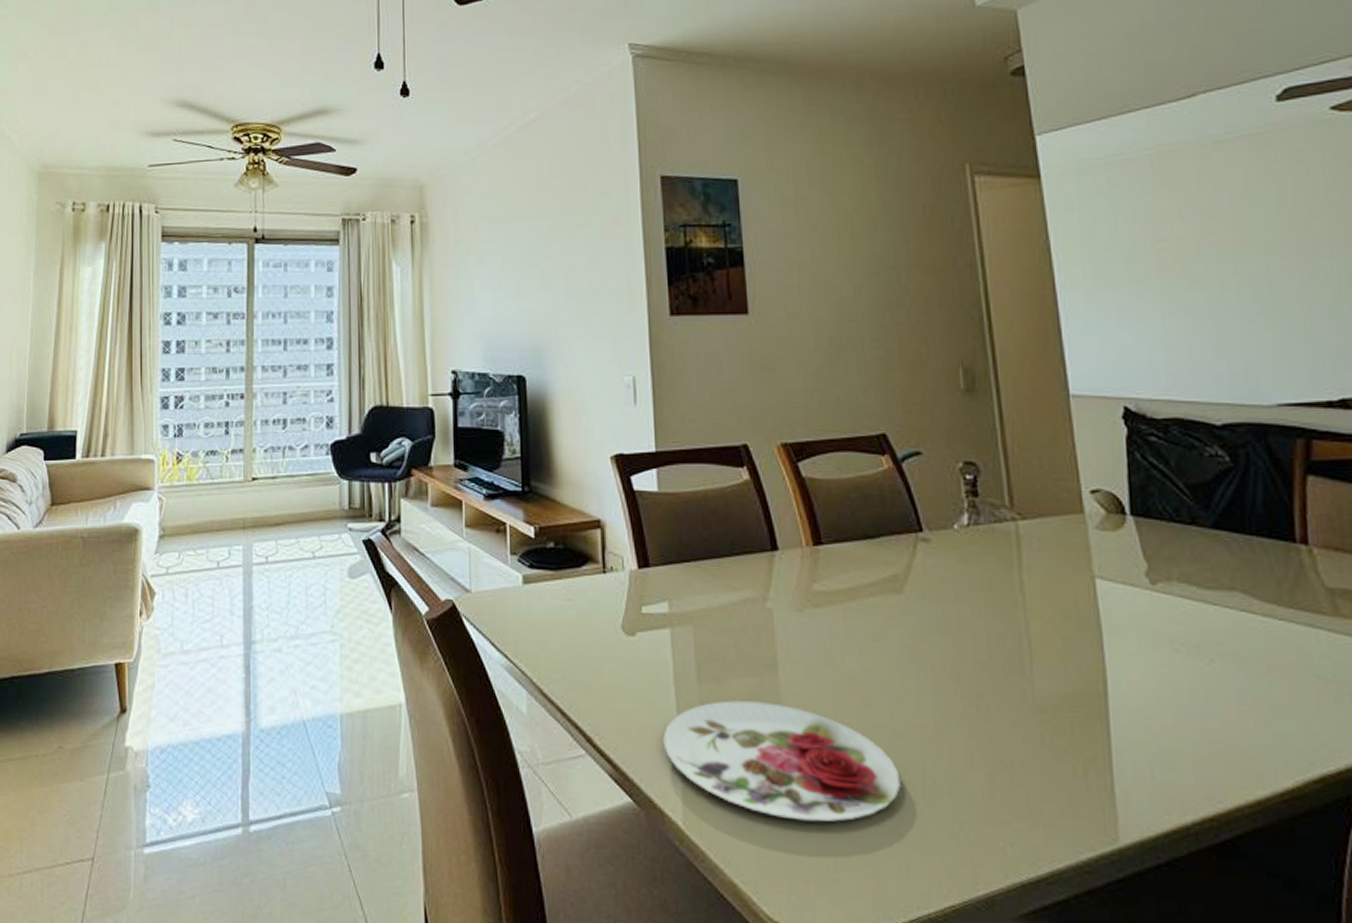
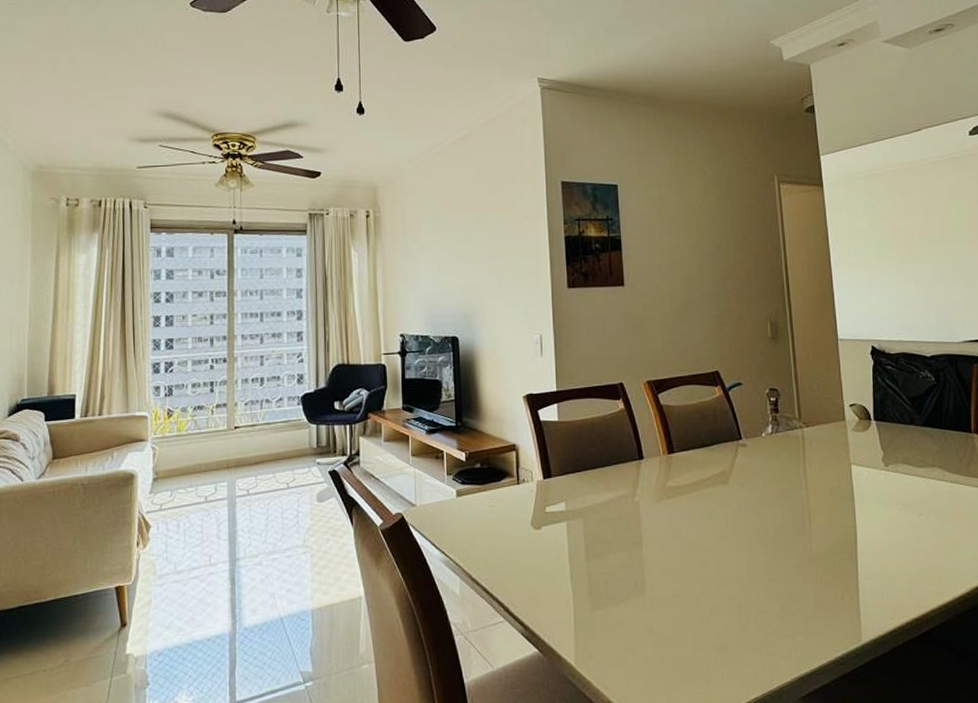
plate: present [663,700,901,822] -> none [561,569,725,651]

